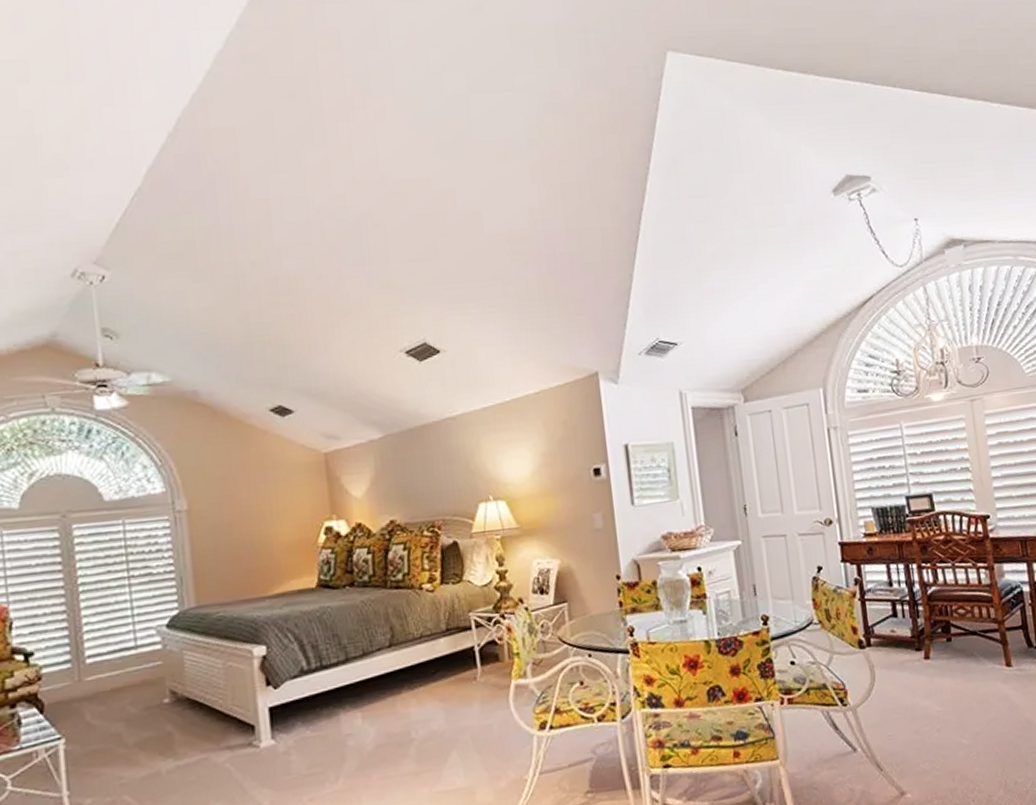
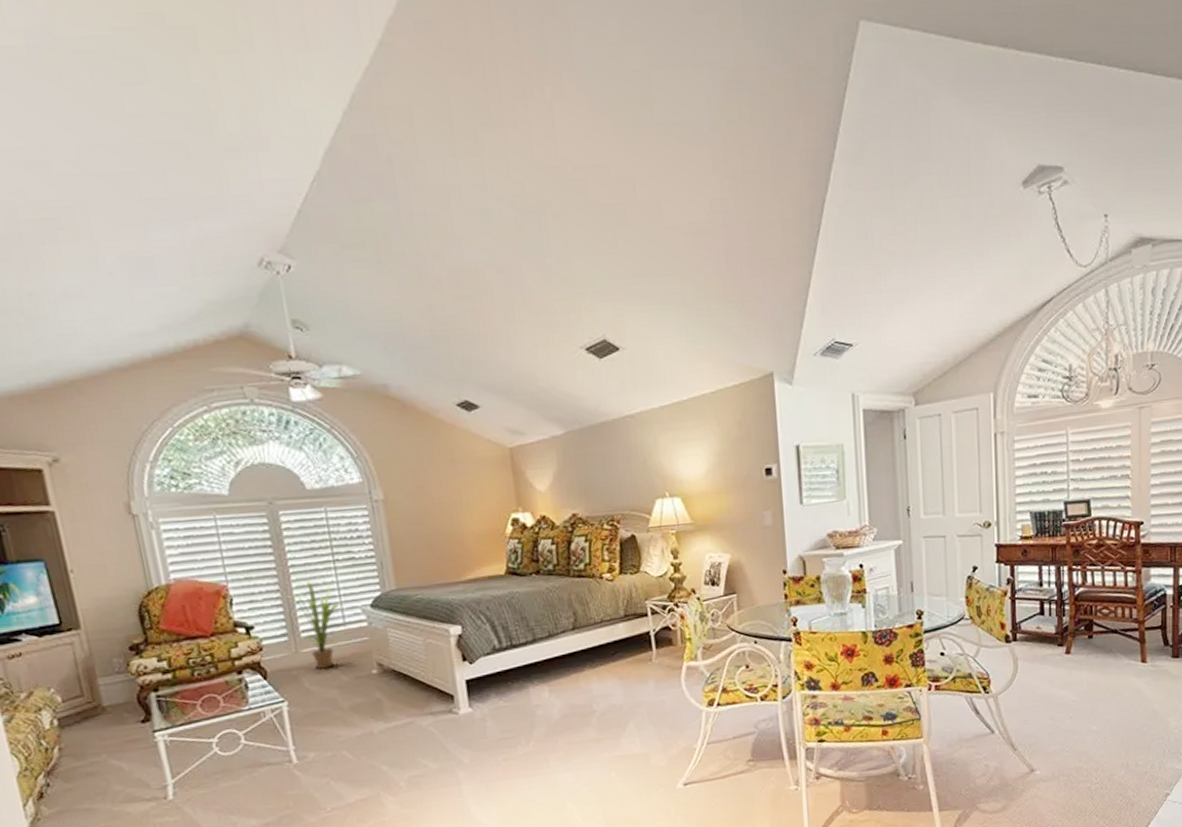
house plant: none [70,598,132,700] -> present [283,579,340,669]

